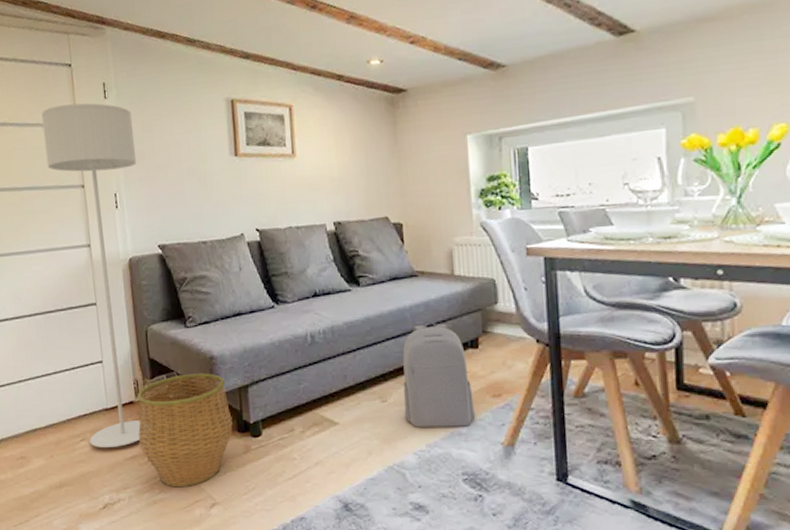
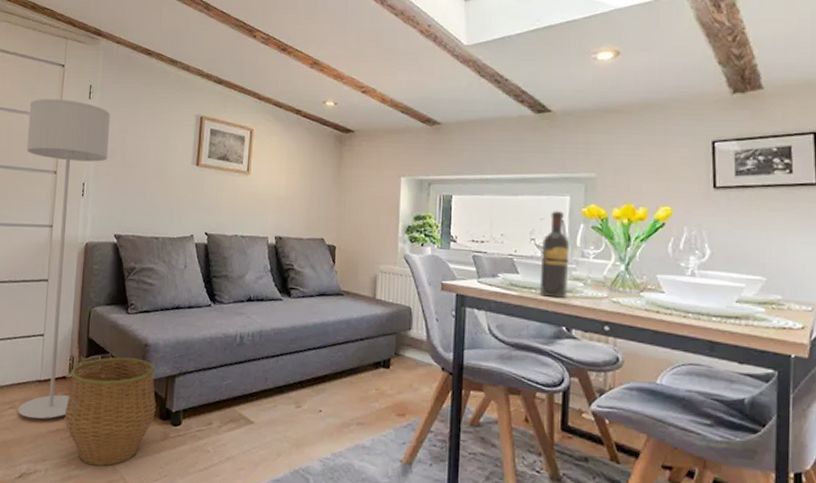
backpack: present [402,321,476,427] -> none [315,338,380,441]
wine bottle: none [636,146,671,247] -> present [539,210,570,298]

